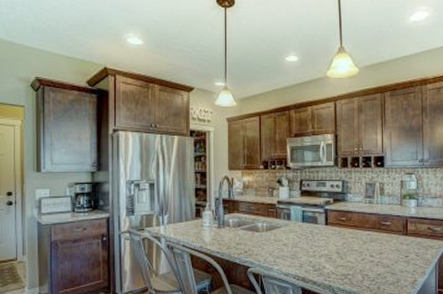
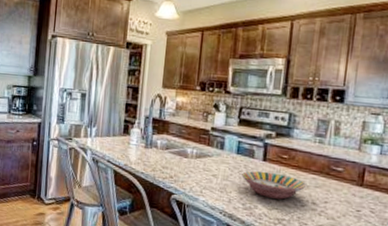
serving bowl: none [309,234,364,257] -> present [241,171,307,200]

